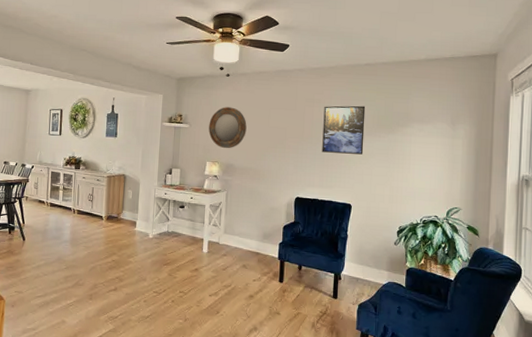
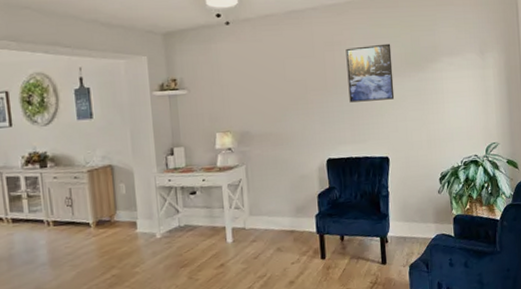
home mirror: present [208,107,247,149] -> none [212,62,260,114]

